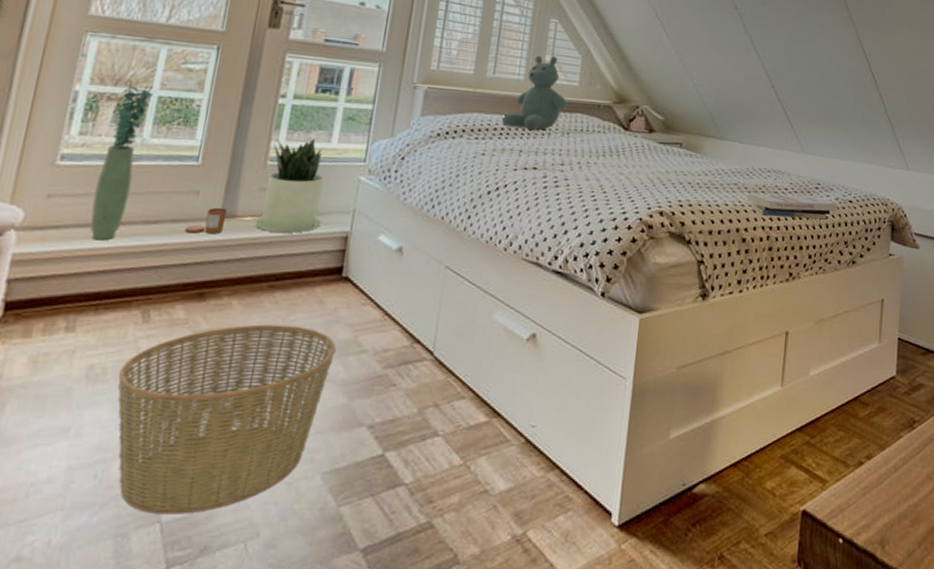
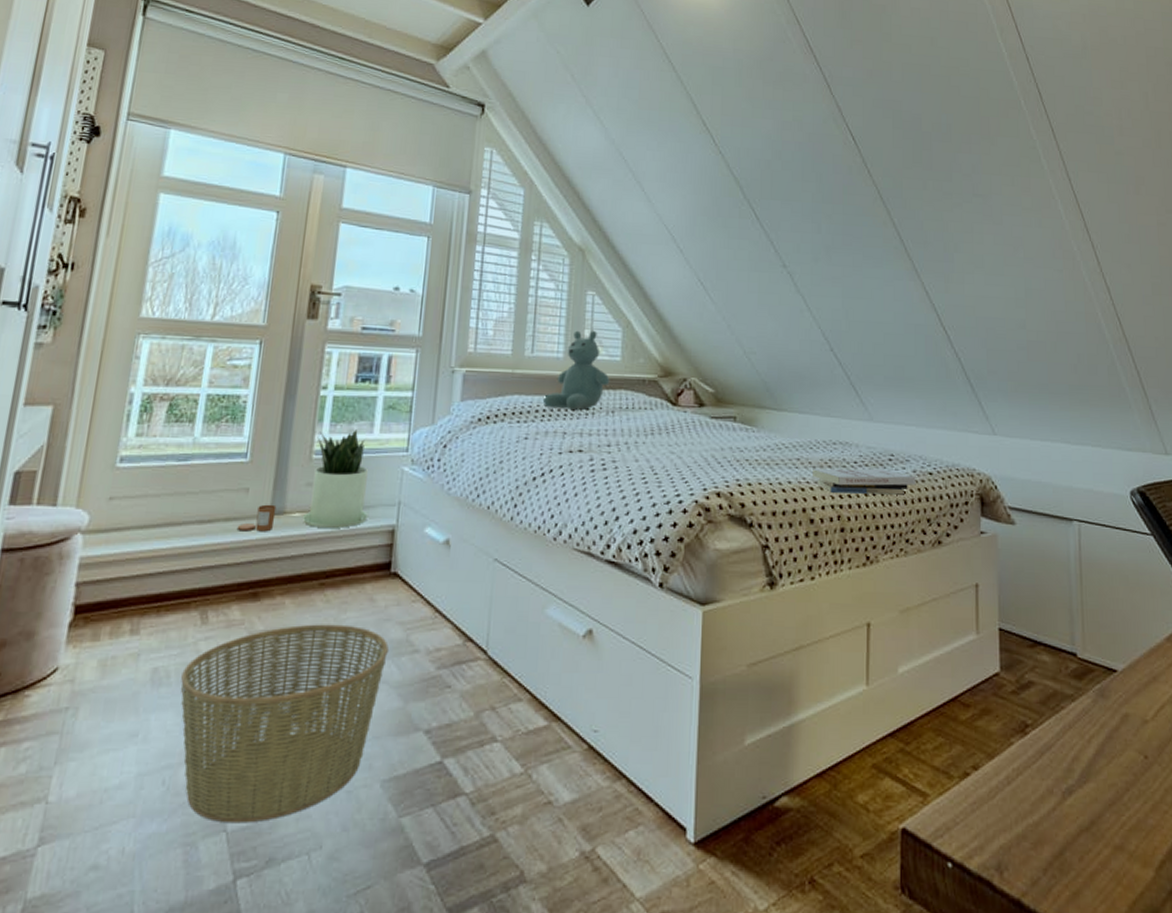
vase: present [90,80,153,241] -> none [149,379,202,542]

